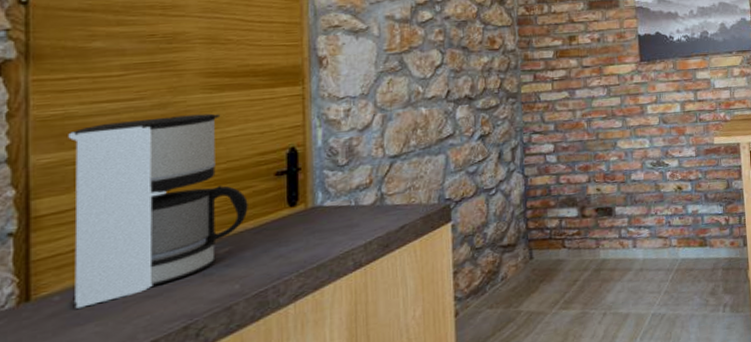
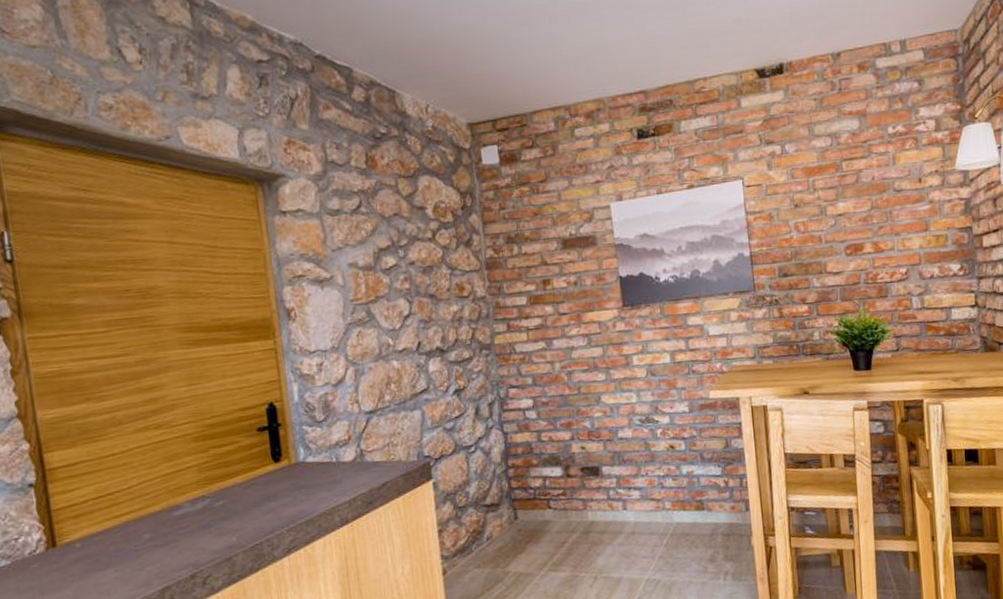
coffee maker: present [68,113,248,309] -> none [66,369,236,555]

